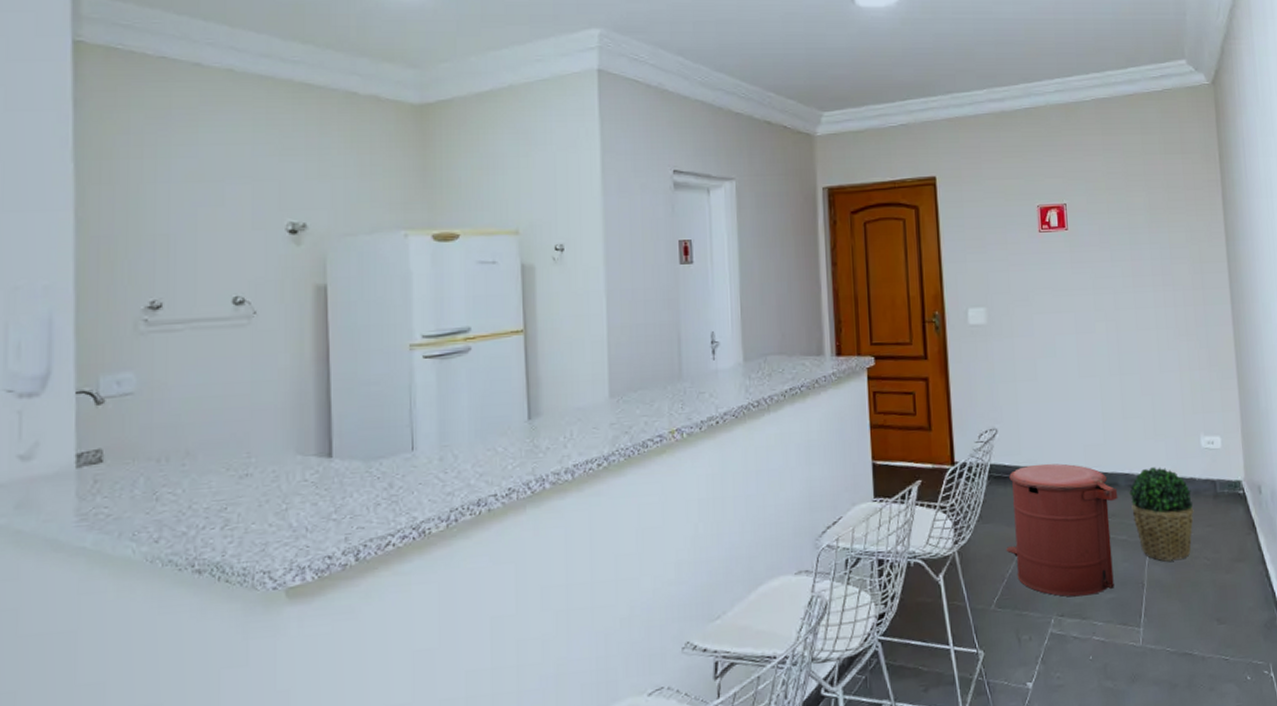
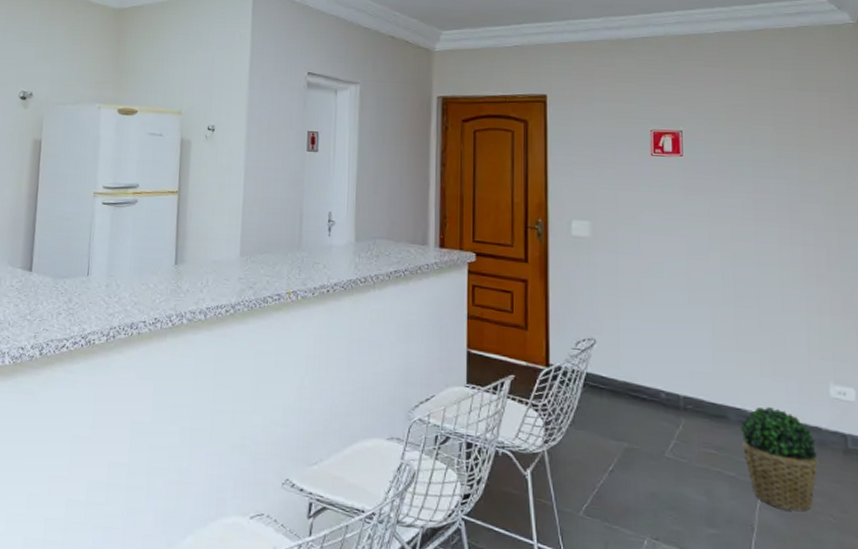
trash can: present [1006,463,1118,597] -> none [598,381,727,526]

